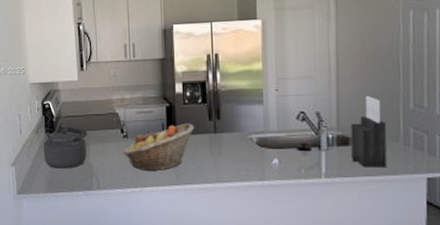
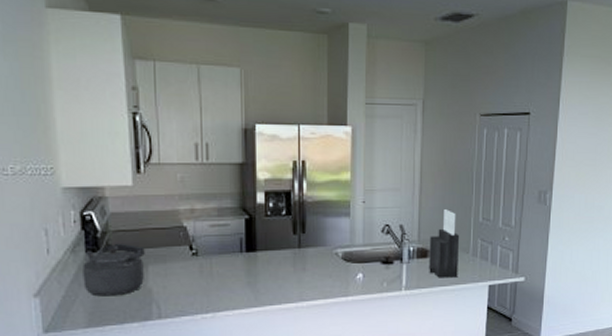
fruit basket: present [123,123,194,172] -> none [191,237,276,294]

